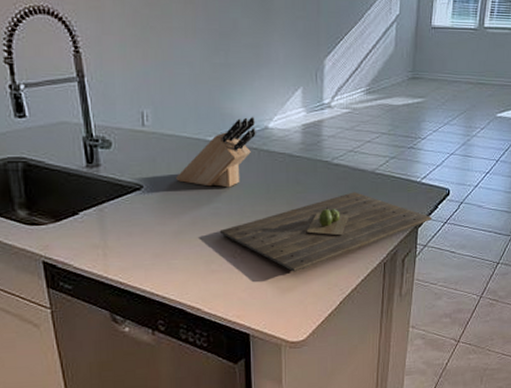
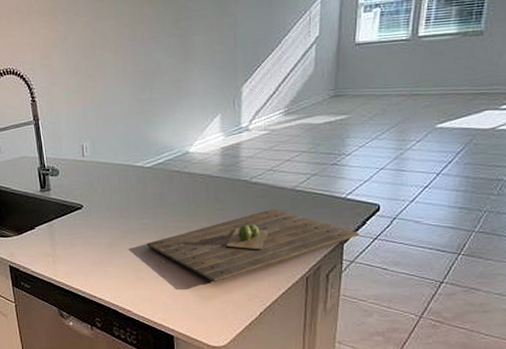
knife block: present [176,116,256,188] -> none [110,143,178,206]

